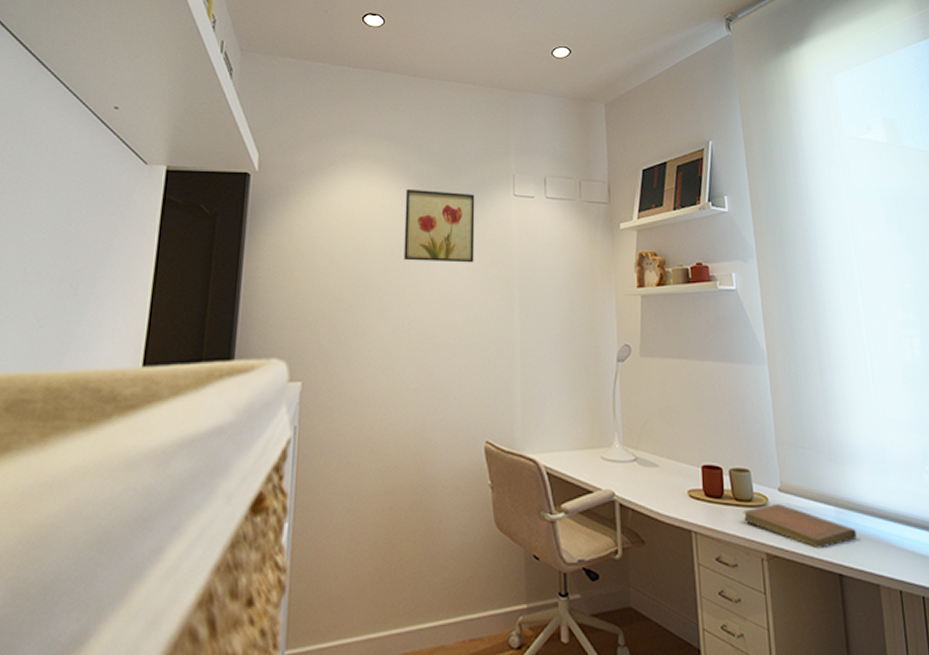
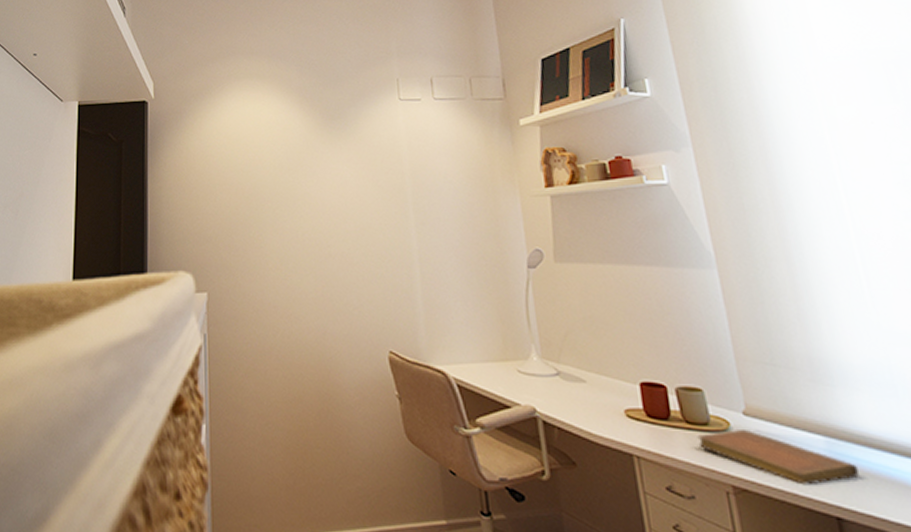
wall art: present [403,188,475,263] -> none [290,101,363,173]

